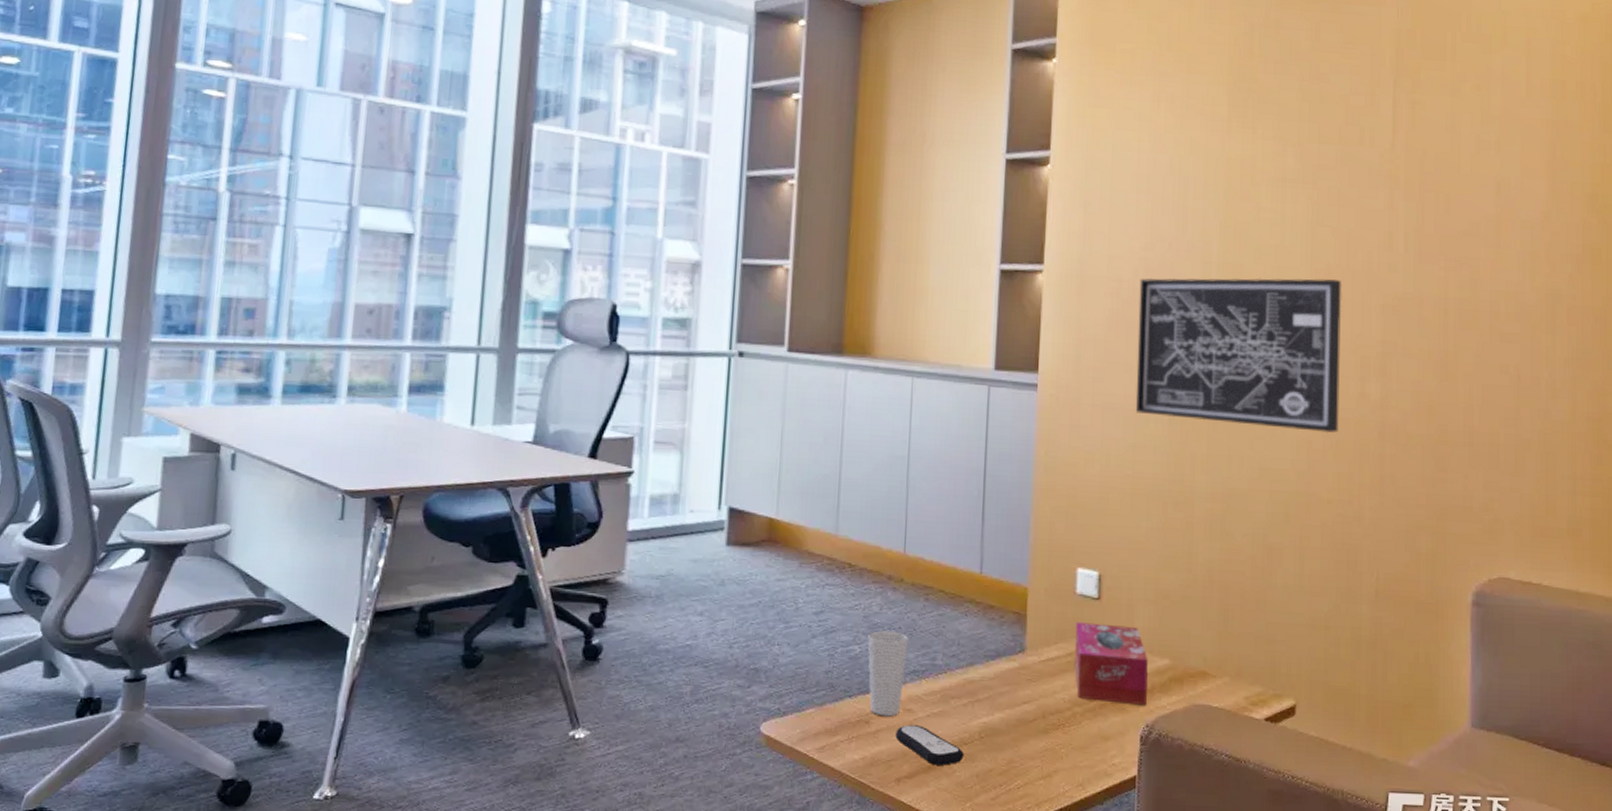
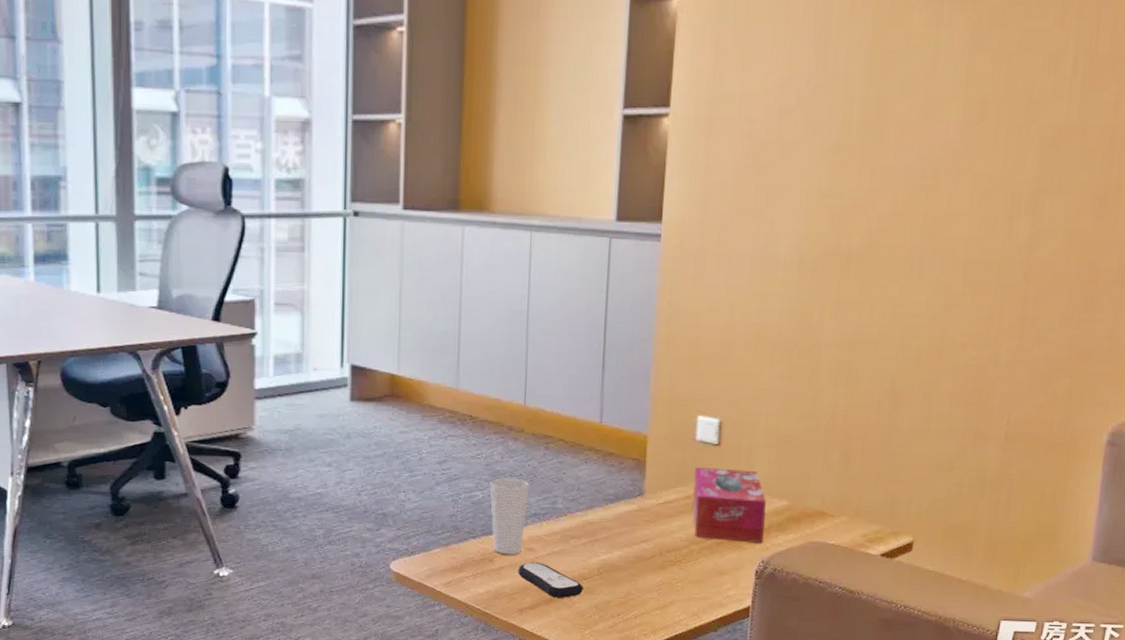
wall art: present [1135,277,1342,434] -> none [763,111,998,276]

